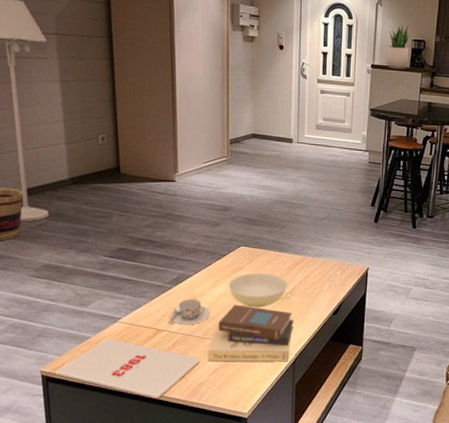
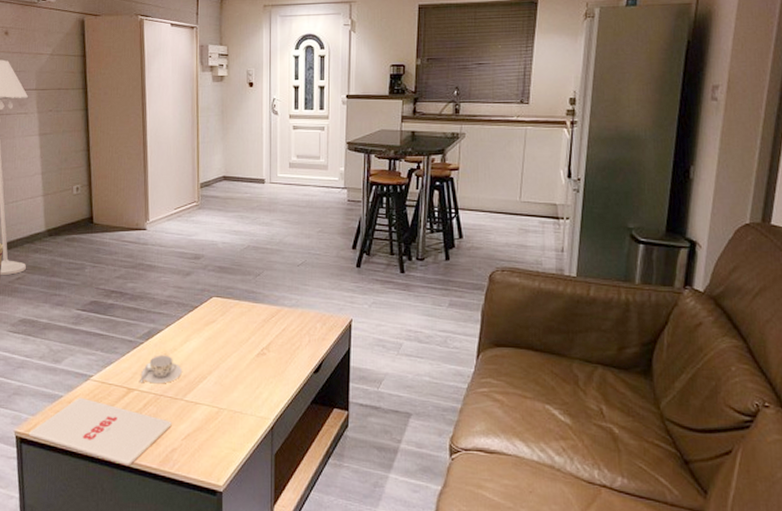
books: present [207,304,295,362] -> none [179,361,272,428]
bowl: present [228,272,288,308] -> none [200,326,264,365]
planter: present [387,24,410,70] -> none [364,49,387,98]

